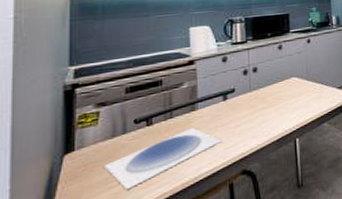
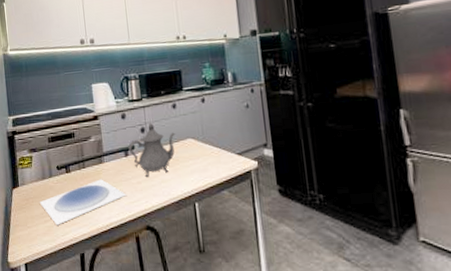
teapot: none [228,64,281,120] -> present [128,122,176,178]

